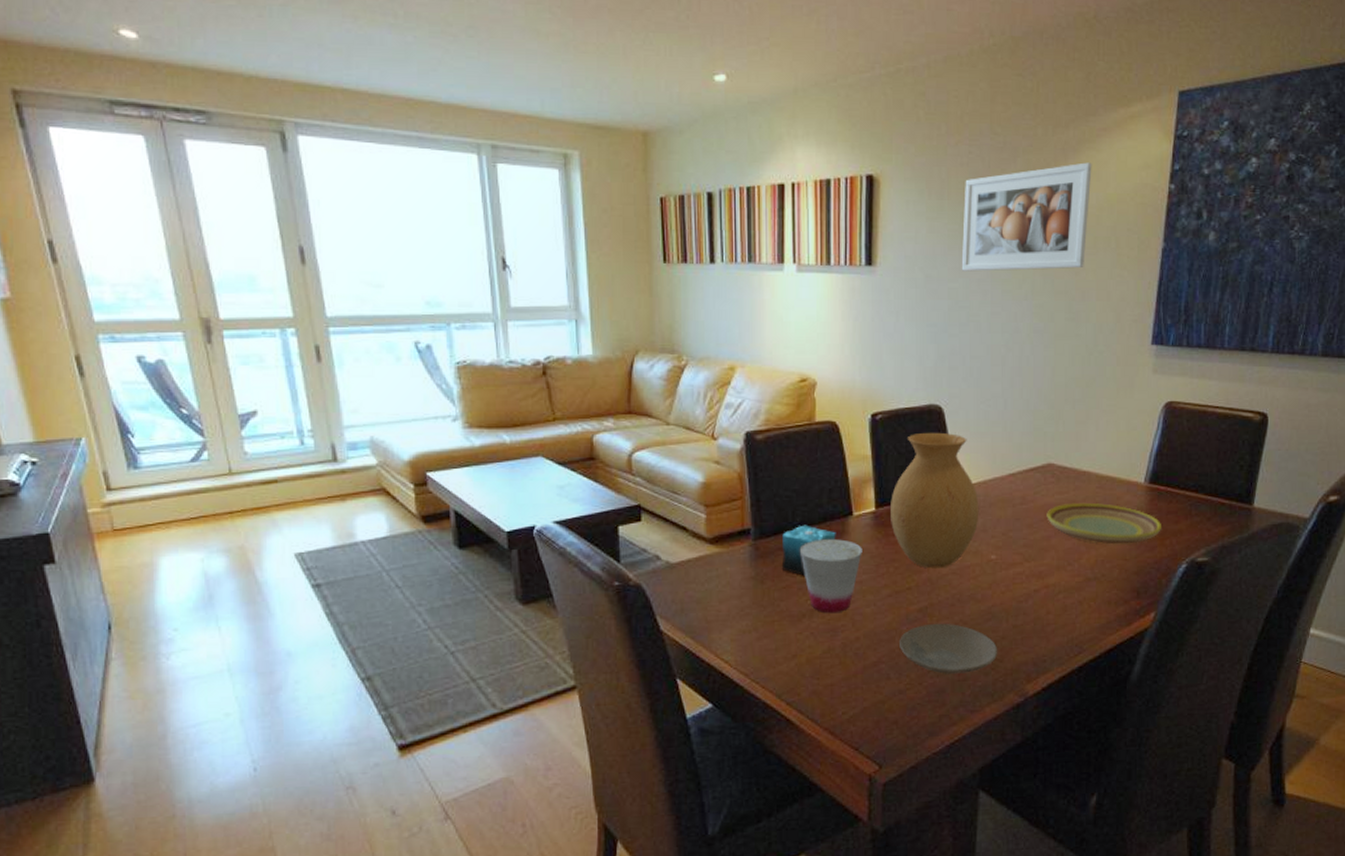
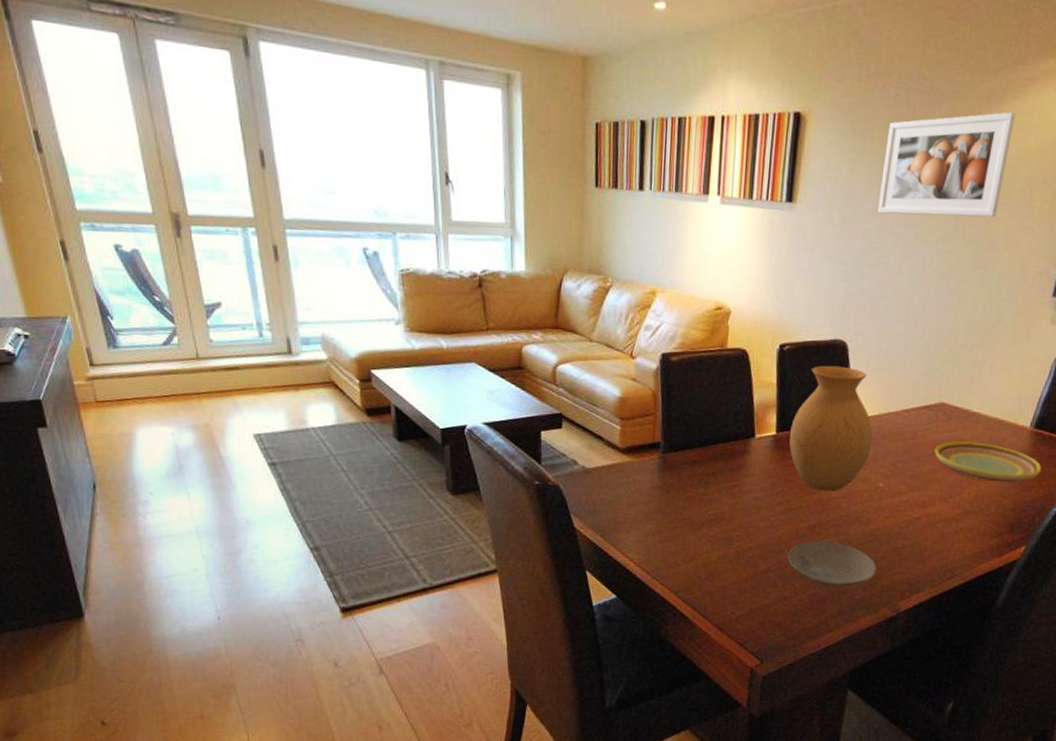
candle: present [781,525,836,576] -> none [686,442,738,489]
cup: present [799,539,862,614] -> none [703,457,761,525]

